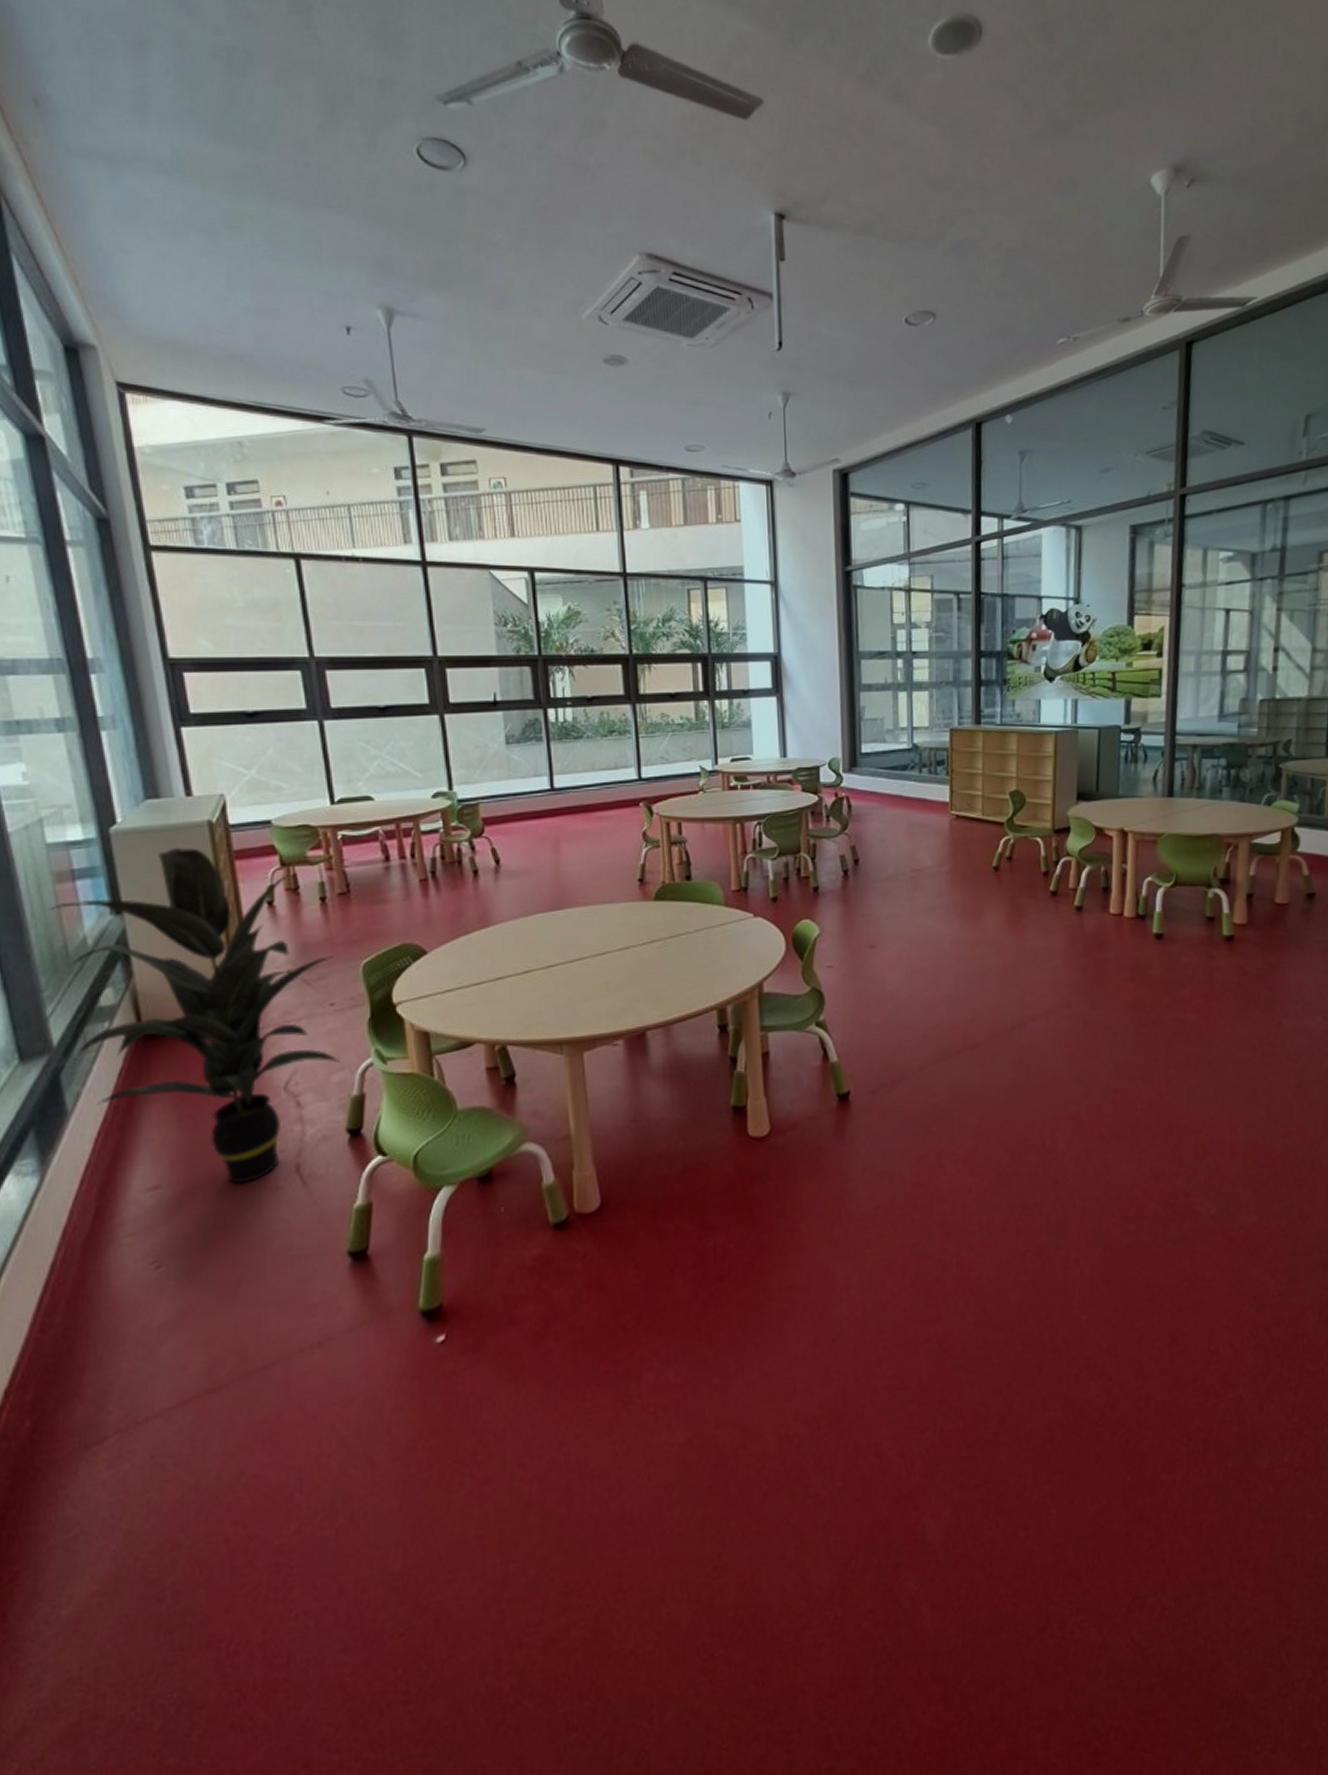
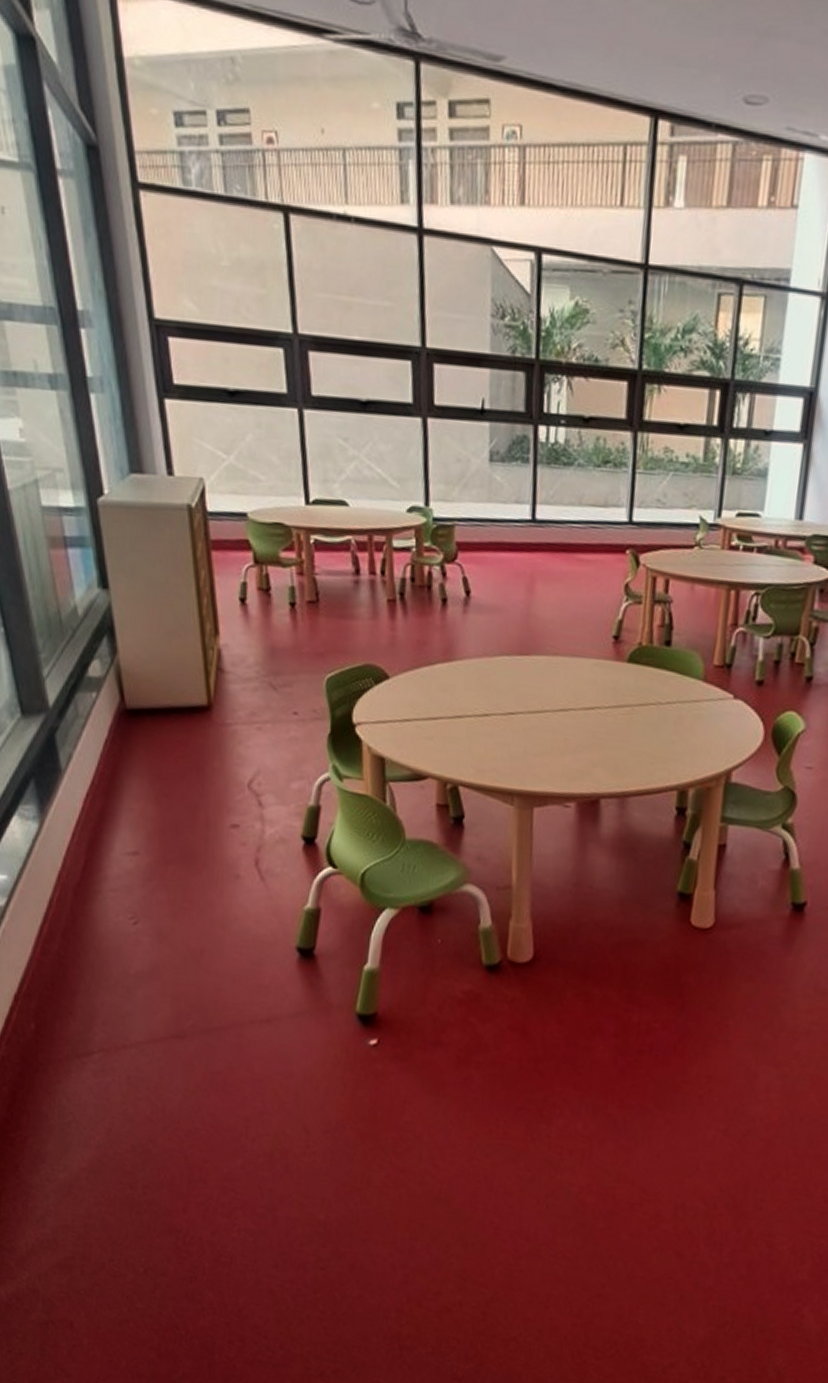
indoor plant: present [50,847,340,1184] -> none [45,528,300,867]

